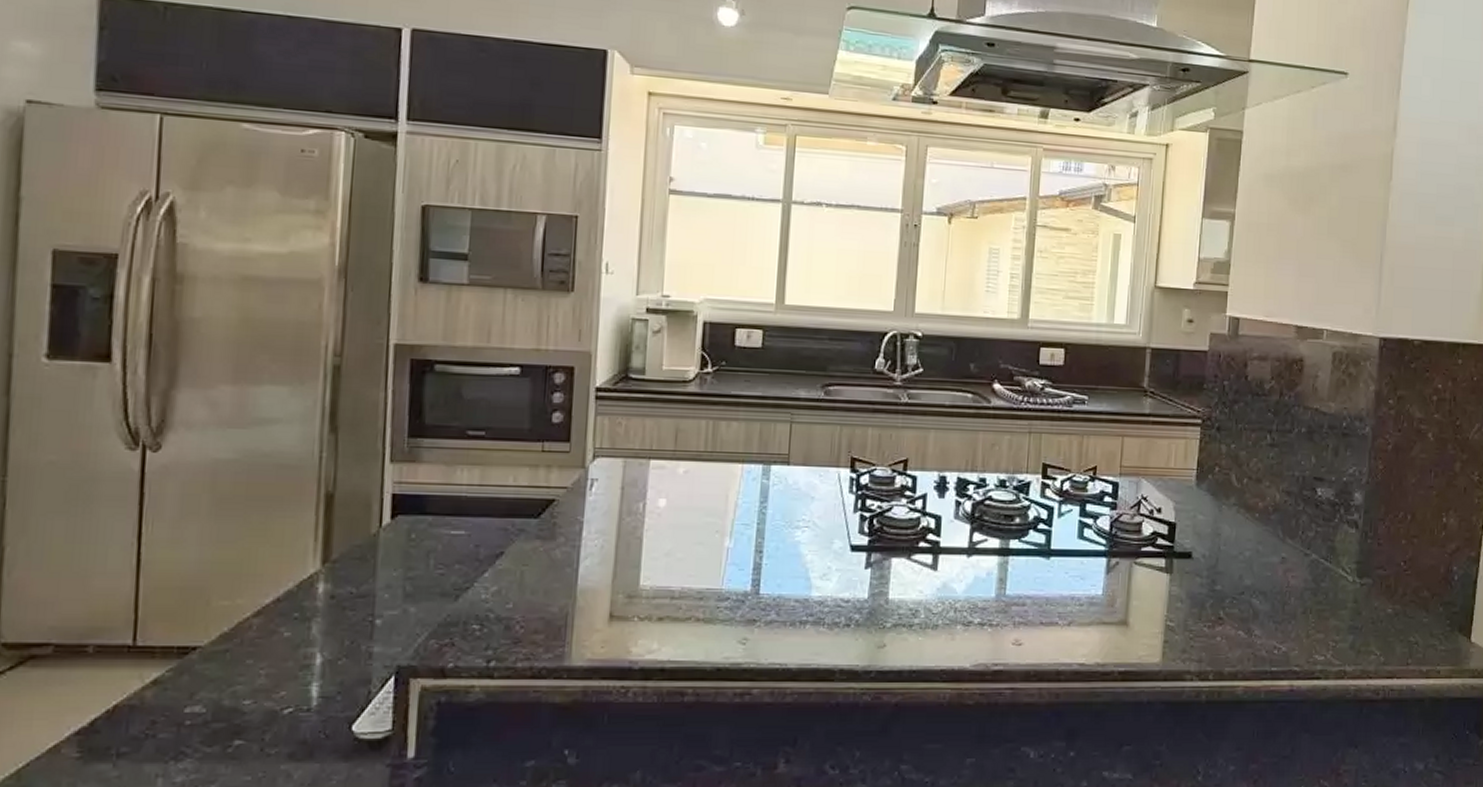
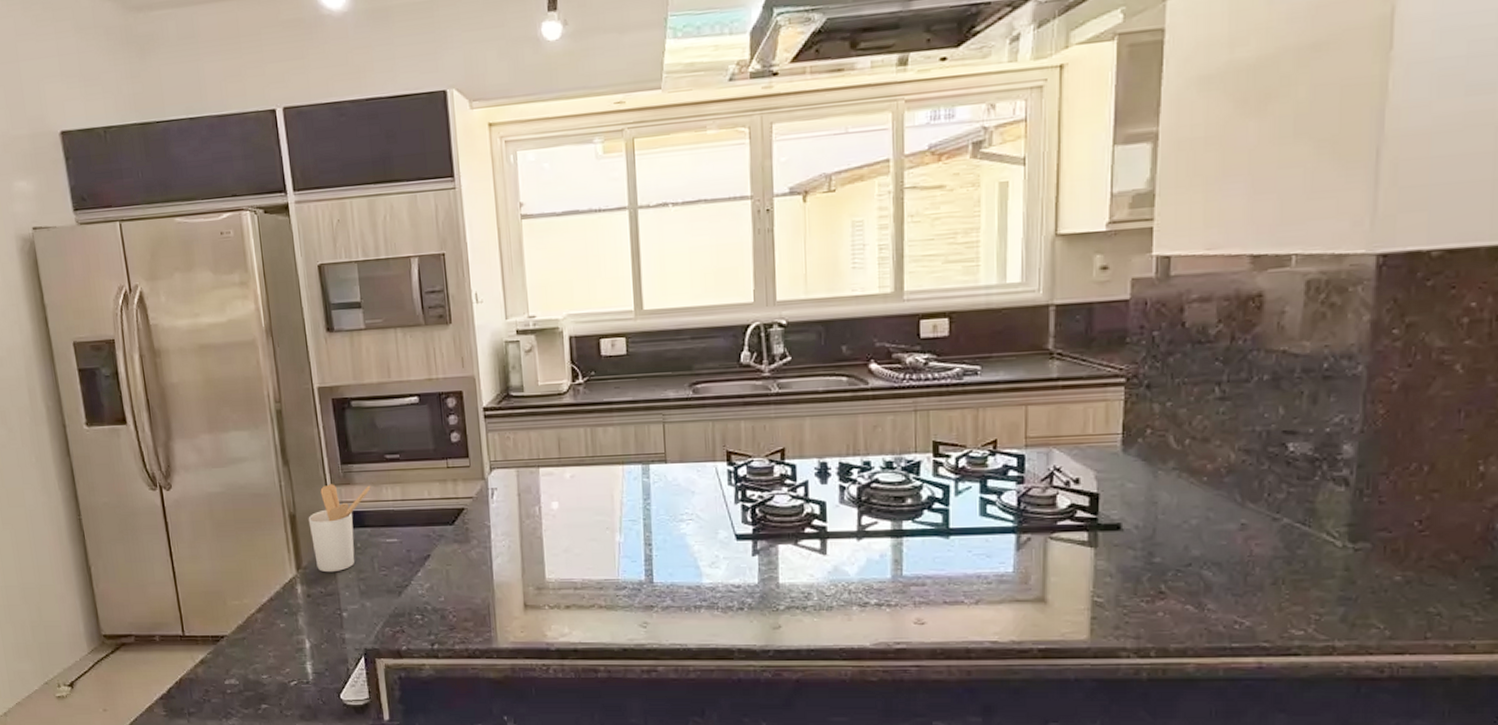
utensil holder: none [350,460,442,569] -> present [308,484,371,573]

